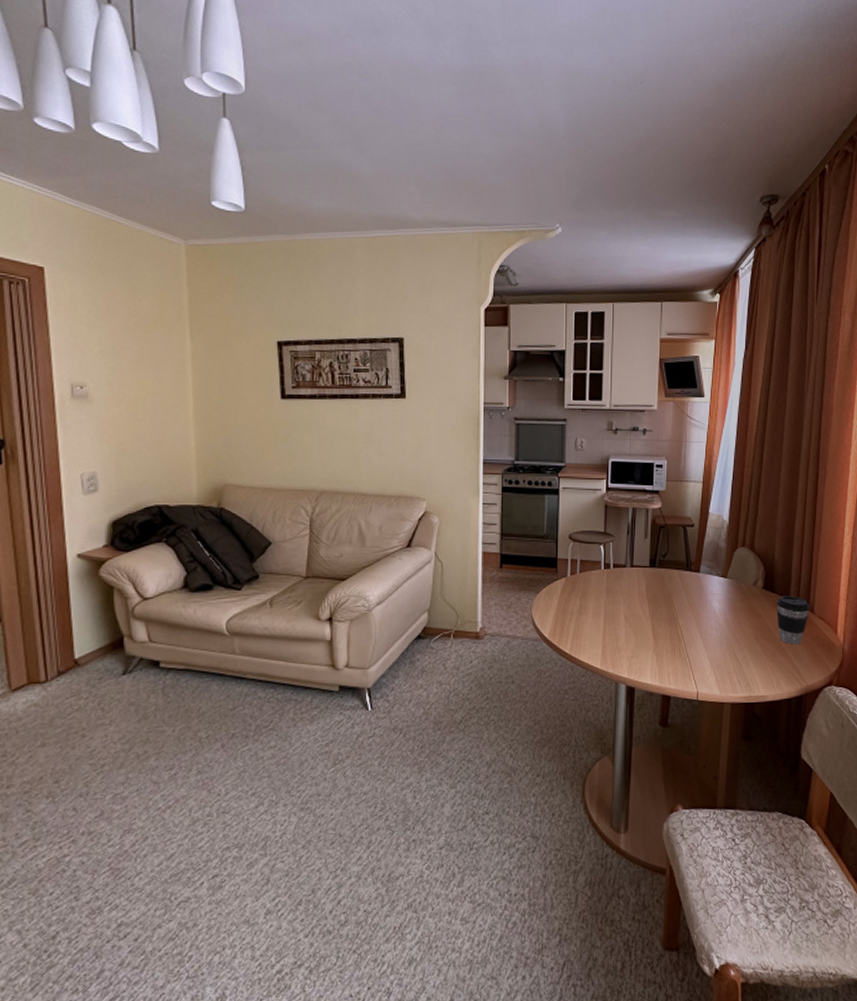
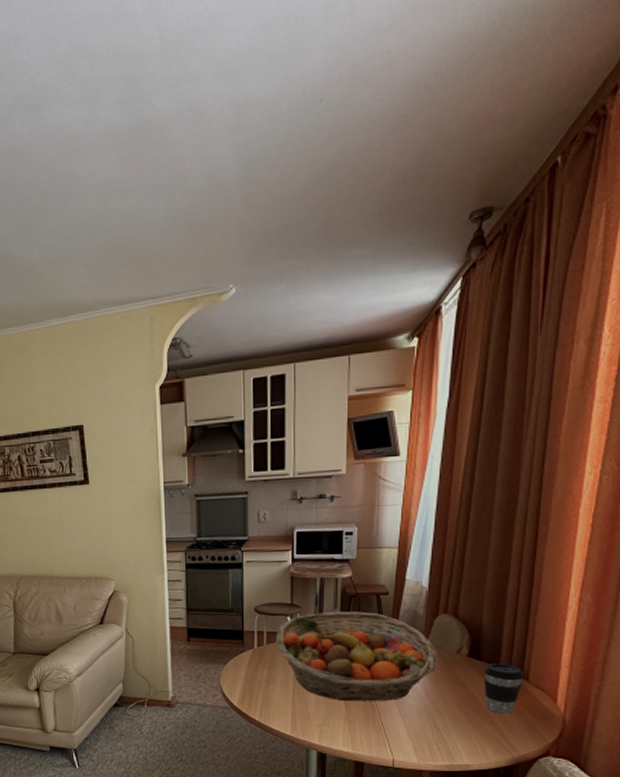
fruit basket: none [588,541,737,633] -> present [275,611,438,701]

